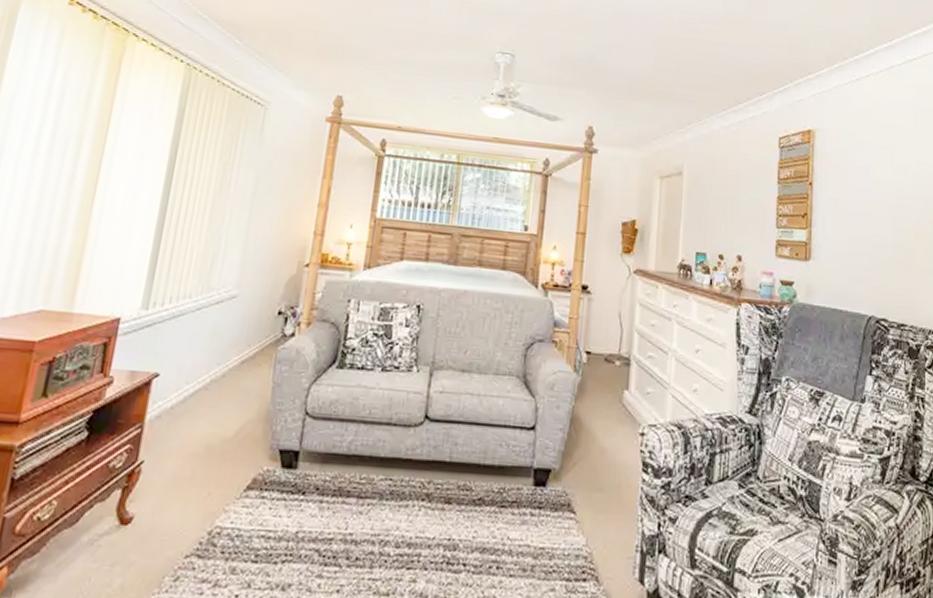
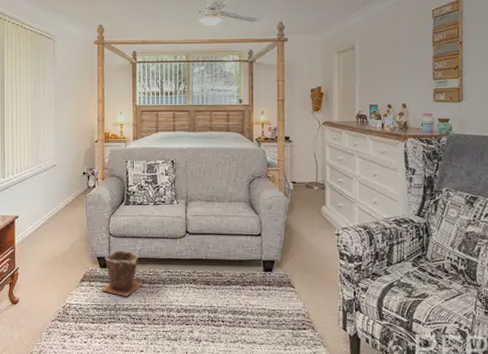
plant pot: none [277,439,348,518] -> present [101,250,143,296]

